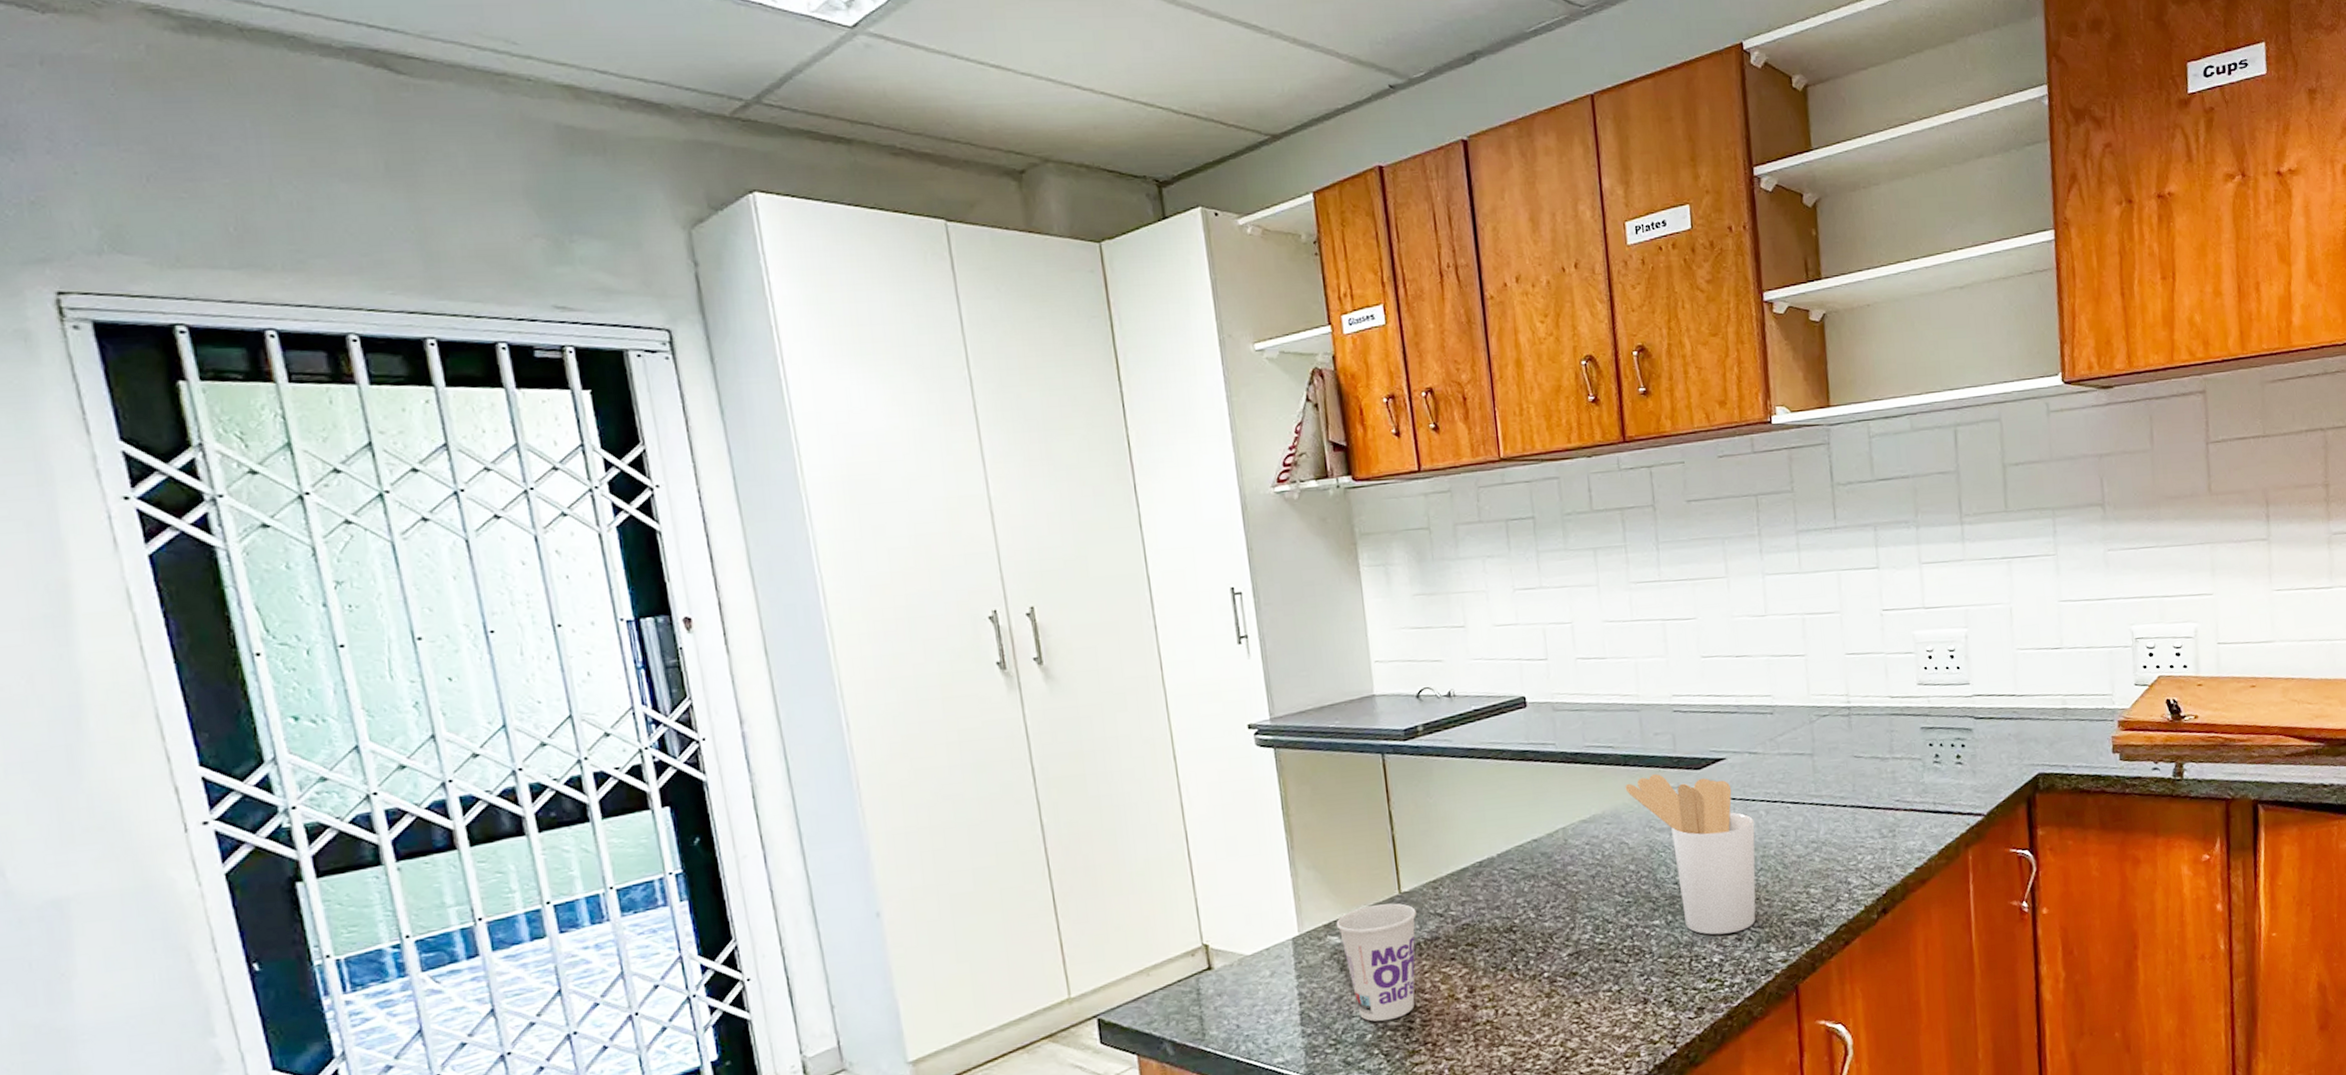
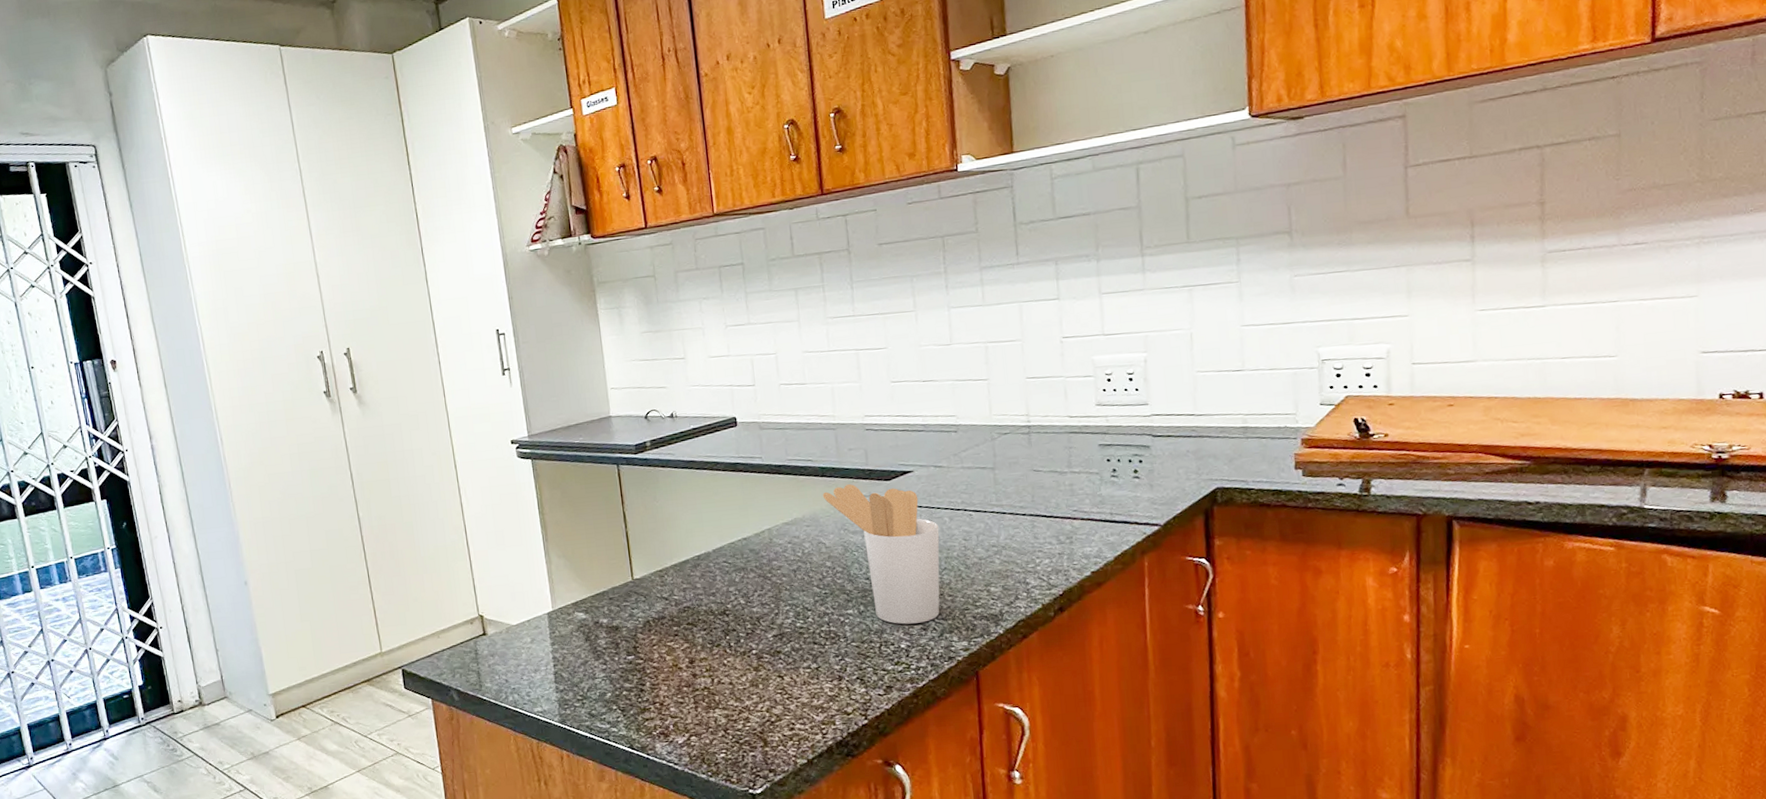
cup: present [1336,903,1416,1022] -> none [582,587,646,684]

